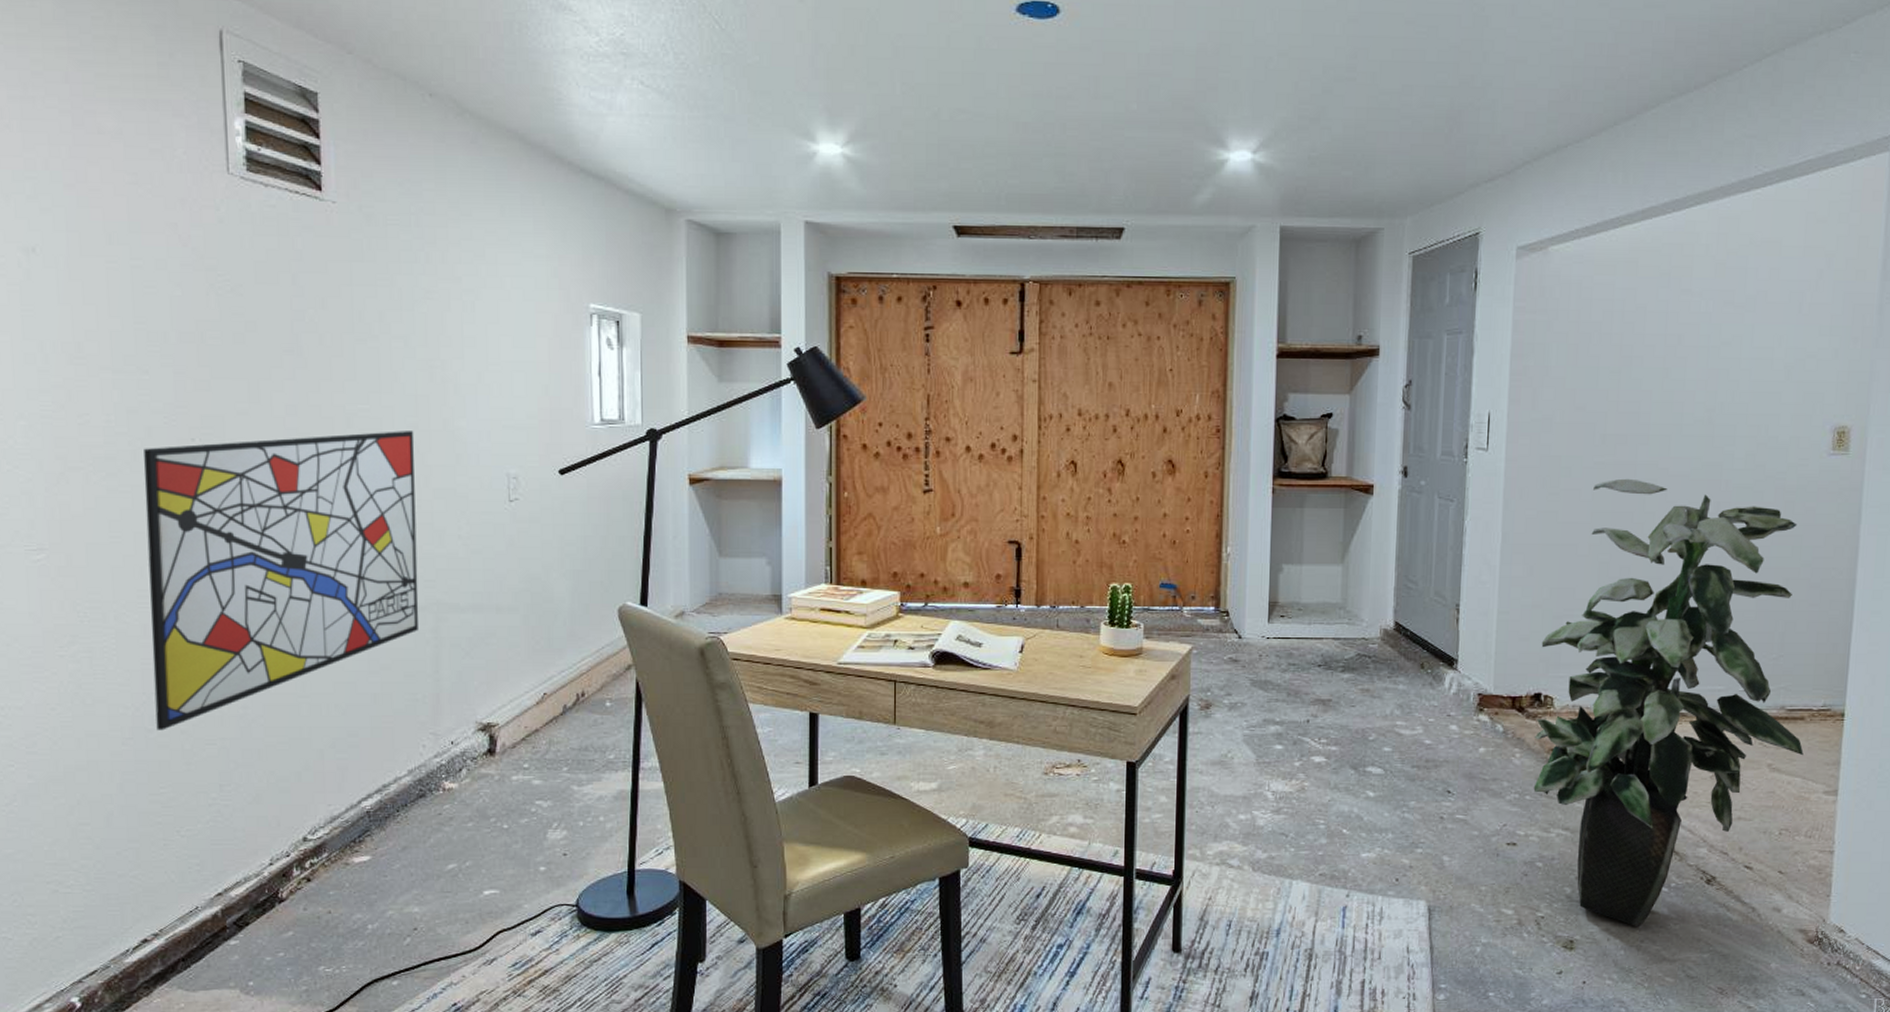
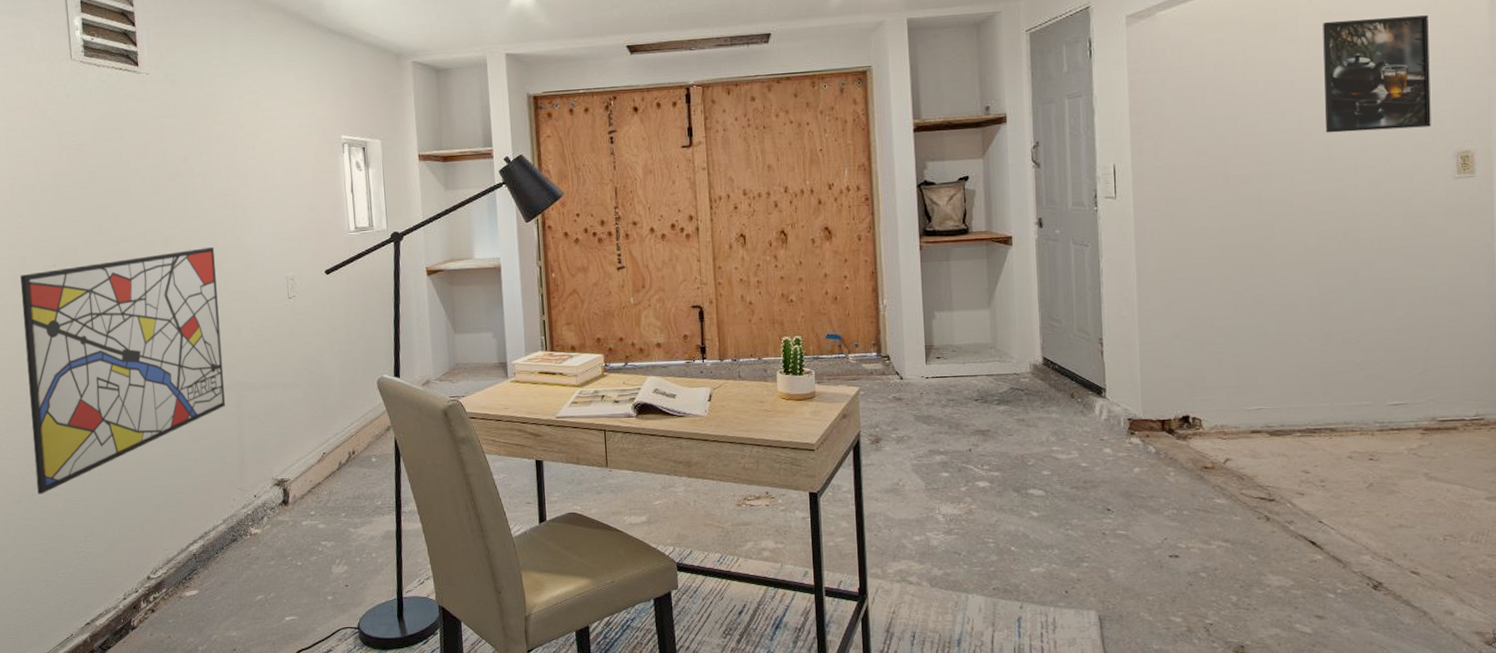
indoor plant: present [1533,478,1804,928] -> none [1185,214,1460,632]
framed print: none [1708,274,1822,398] -> present [1323,15,1431,133]

